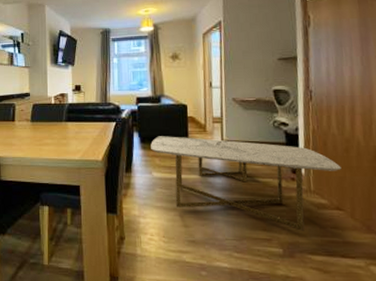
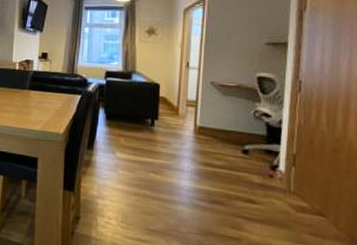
coffee table: present [151,136,342,231] -> none [116,114,328,234]

